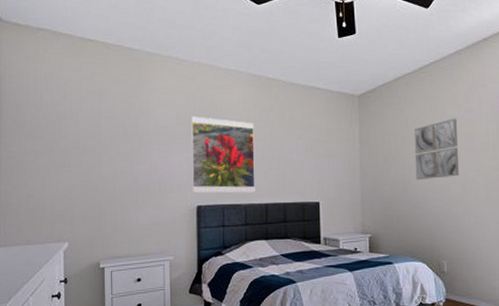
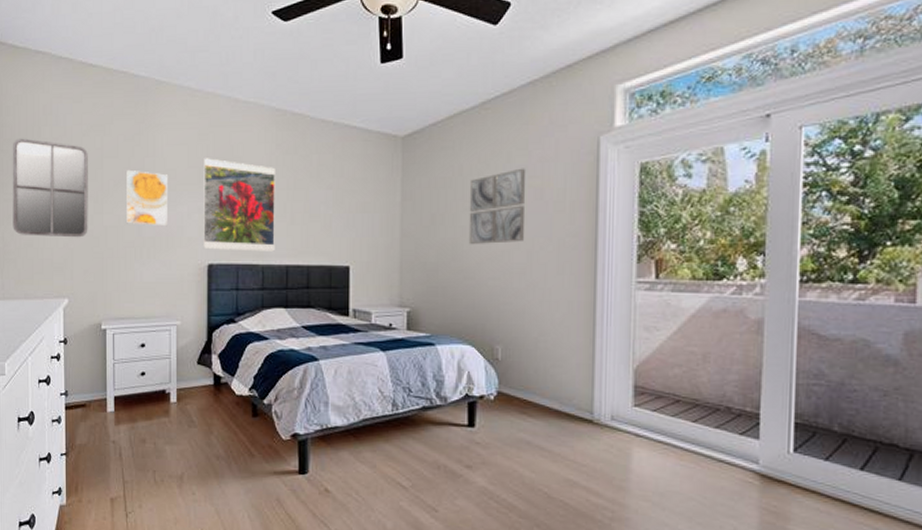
home mirror: none [15,103,87,188] -> present [12,138,88,238]
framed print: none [121,127,160,175] -> present [125,169,169,225]

